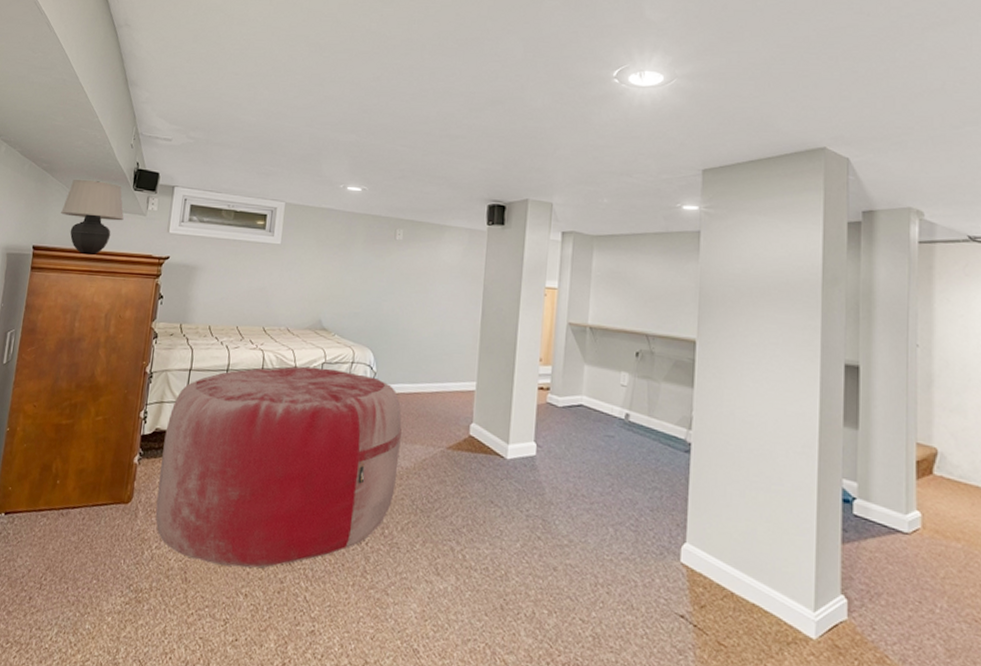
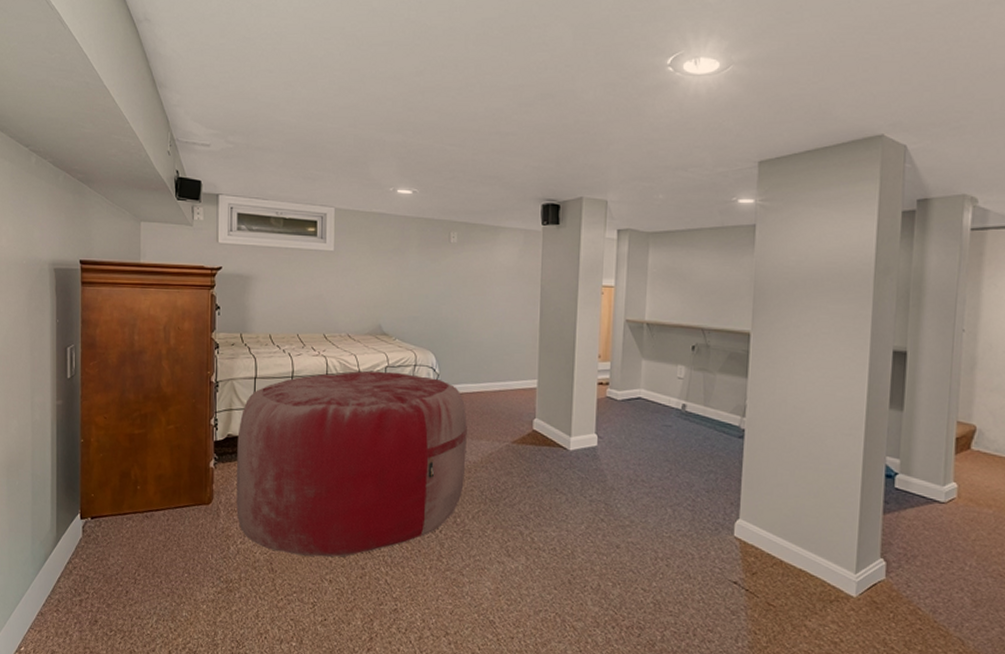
table lamp: present [61,179,124,256] -> none [104,189,170,268]

